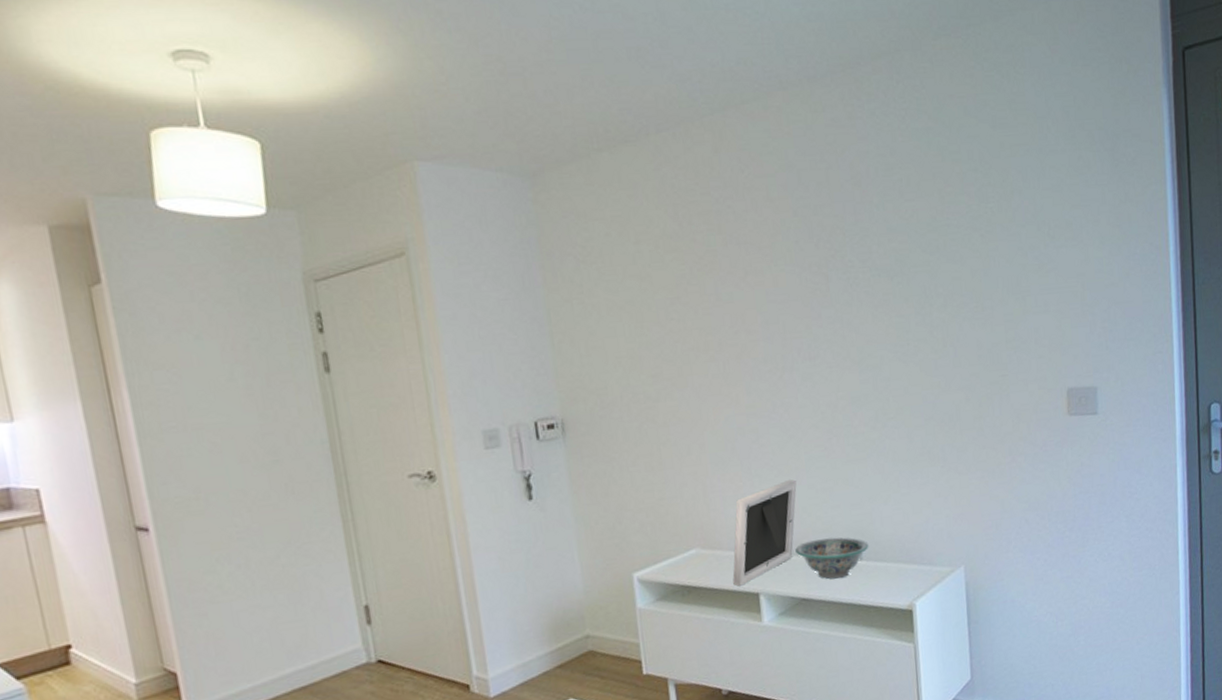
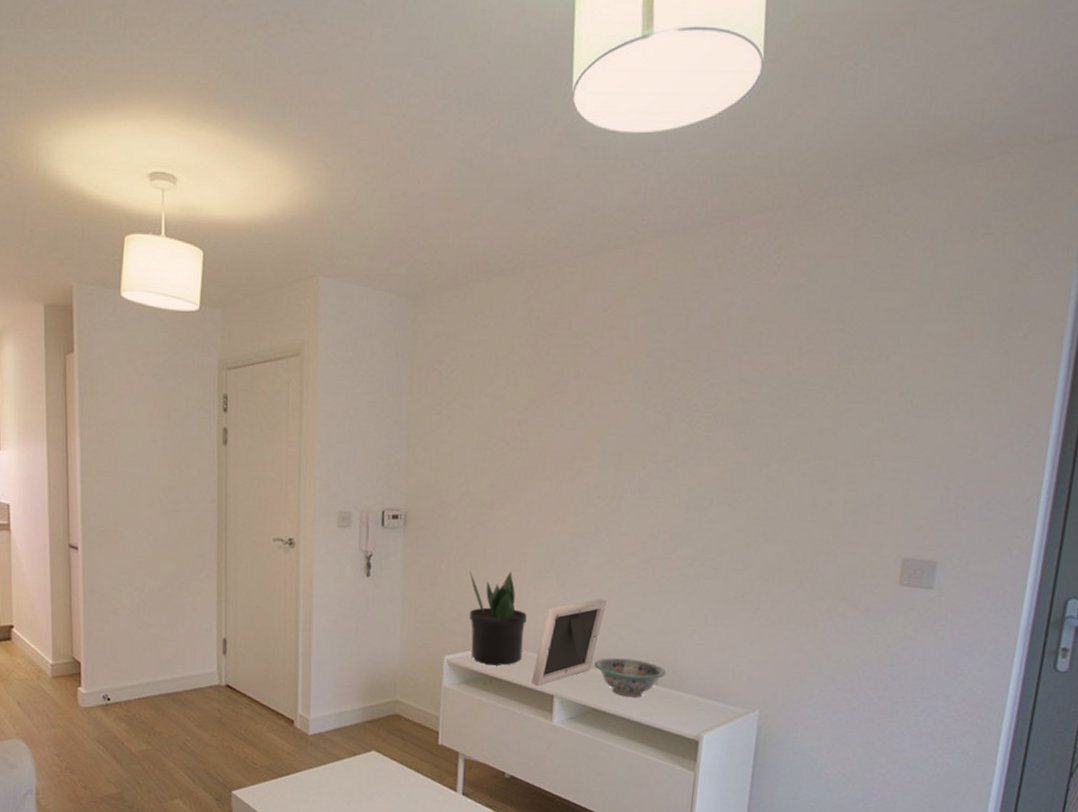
planter: none [645,467,719,574] -> present [469,572,527,666]

